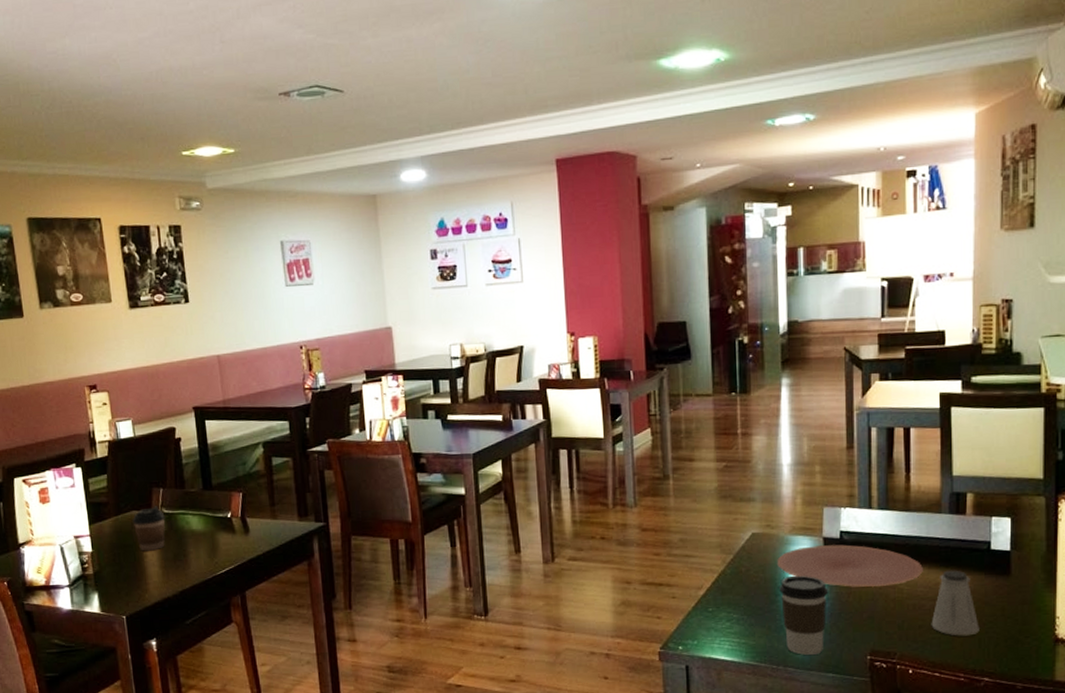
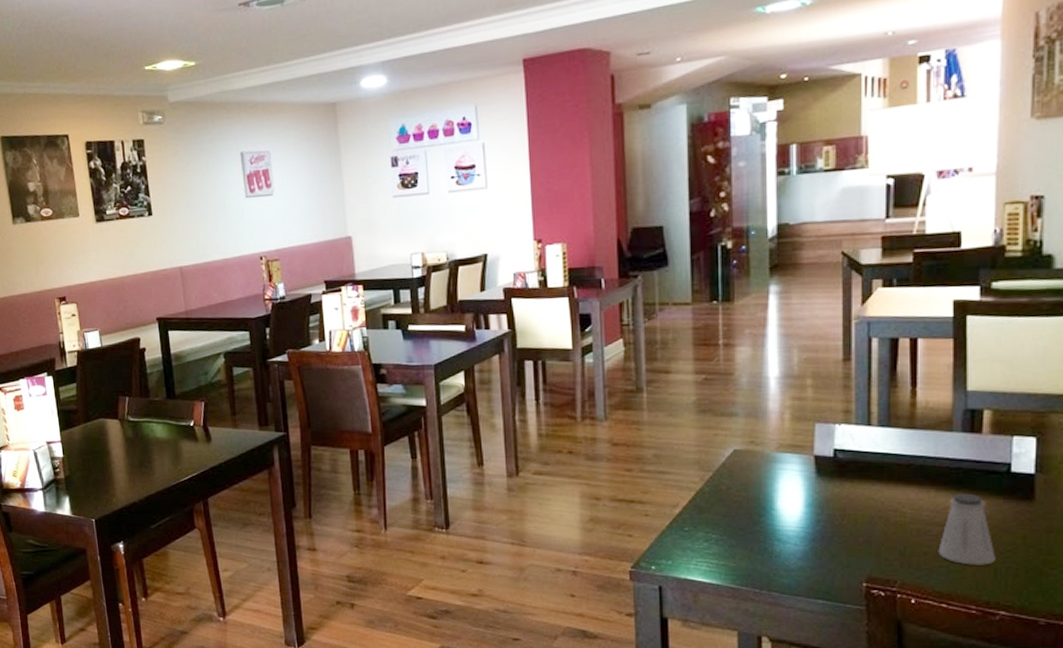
coffee cup: present [132,506,166,551] -> none [100,414,132,458]
plate: present [777,544,924,587] -> none [762,463,931,509]
coffee cup: present [779,575,828,655] -> none [764,495,819,579]

